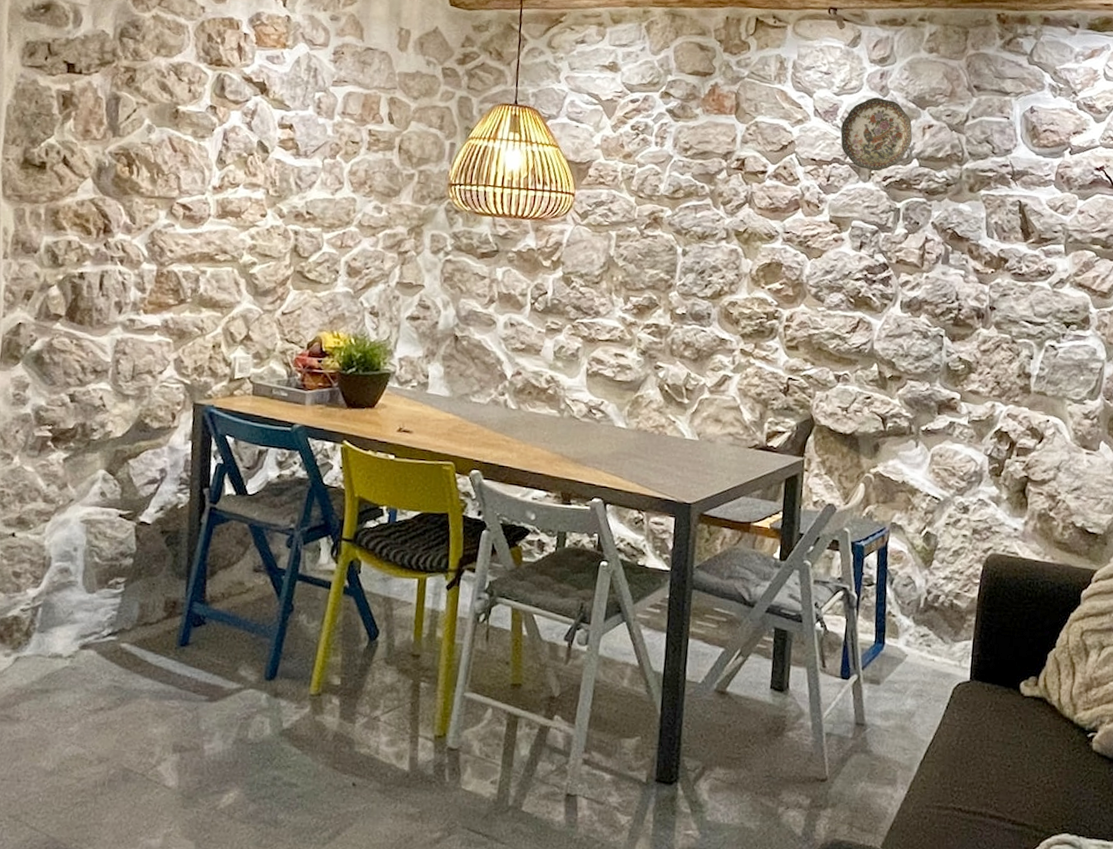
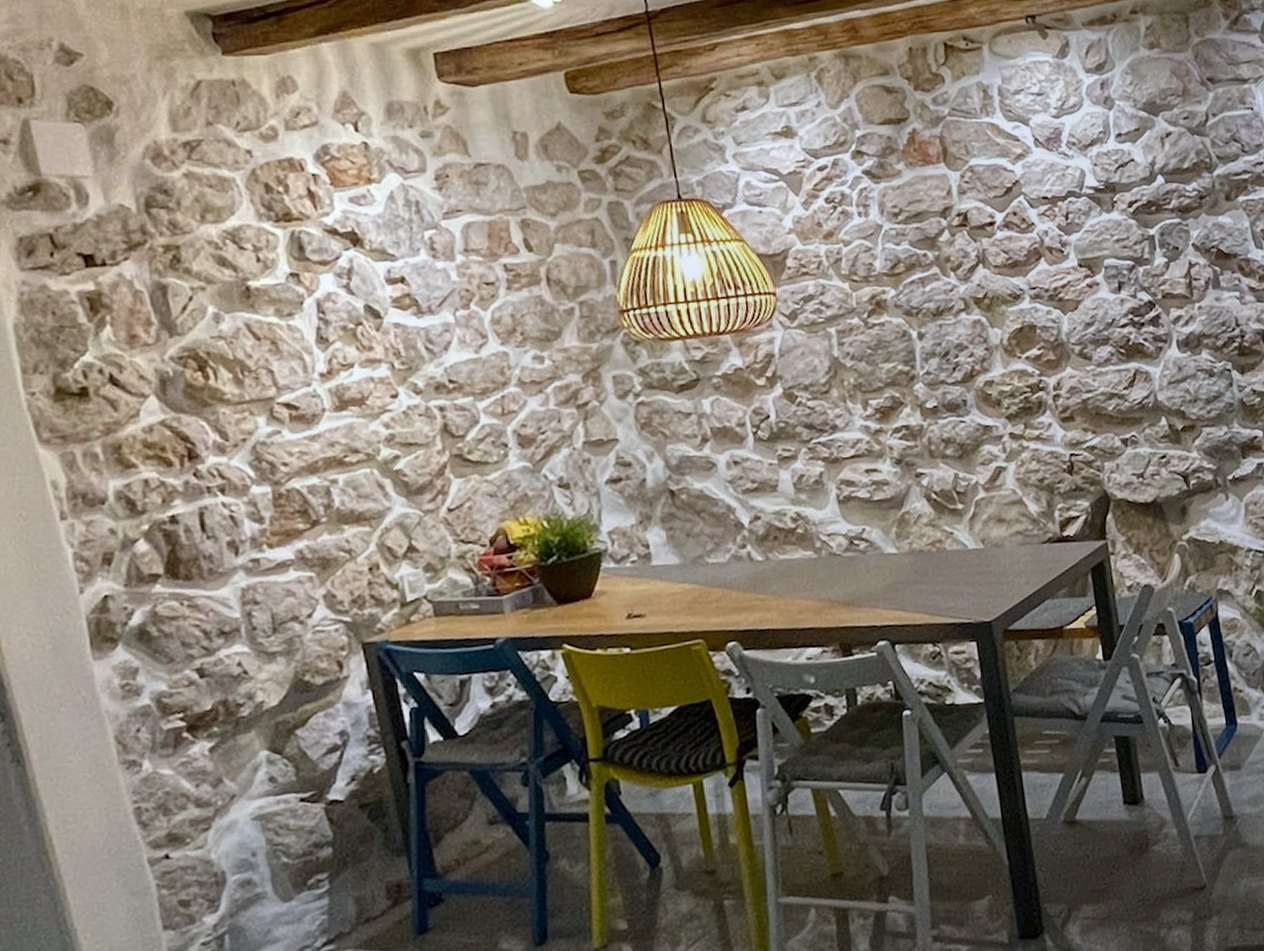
decorative plate: present [840,97,913,172] -> none [1068,112,1152,198]

